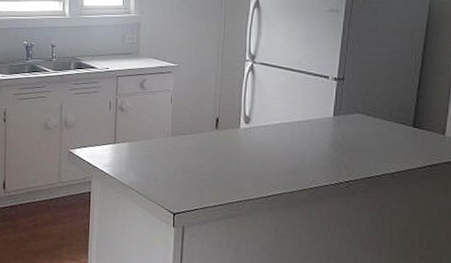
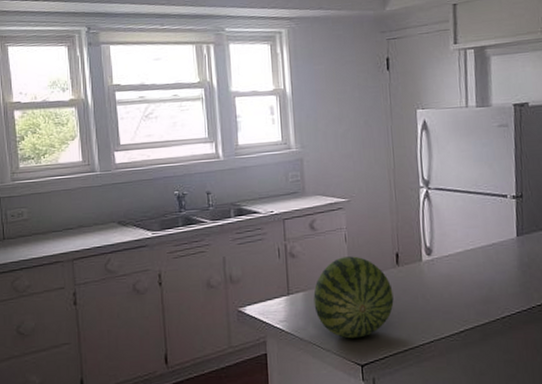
fruit: none [137,116,210,190] -> present [313,256,394,339]

